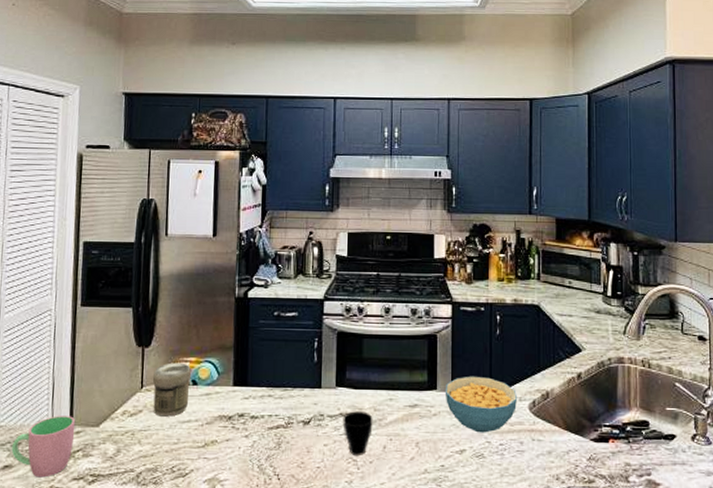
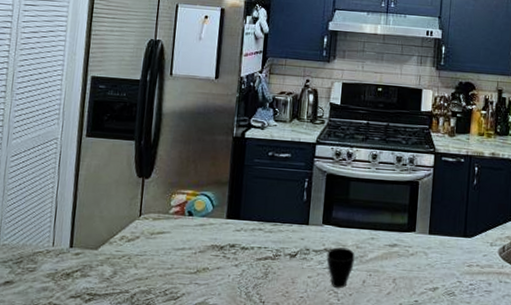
cup: present [11,416,76,478] -> none [13,237,76,294]
jar: present [152,362,191,417] -> none [149,194,187,244]
cereal bowl: present [445,376,517,433] -> none [422,220,488,274]

